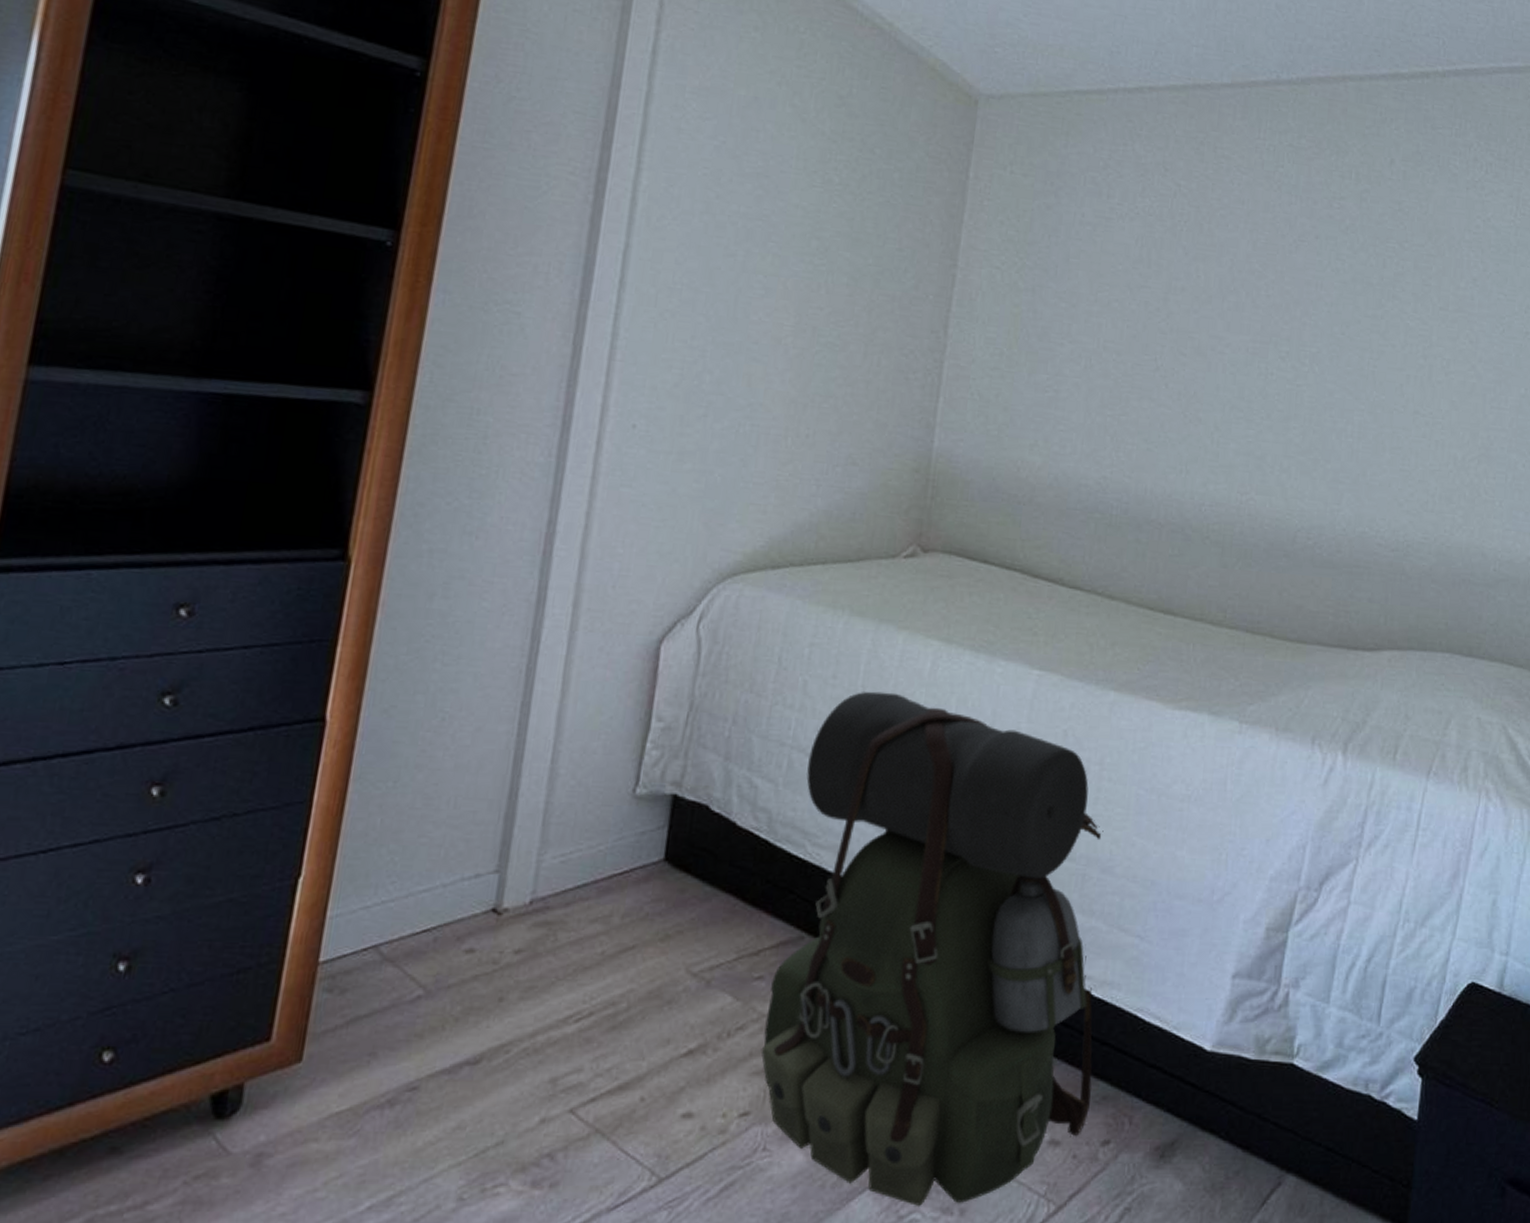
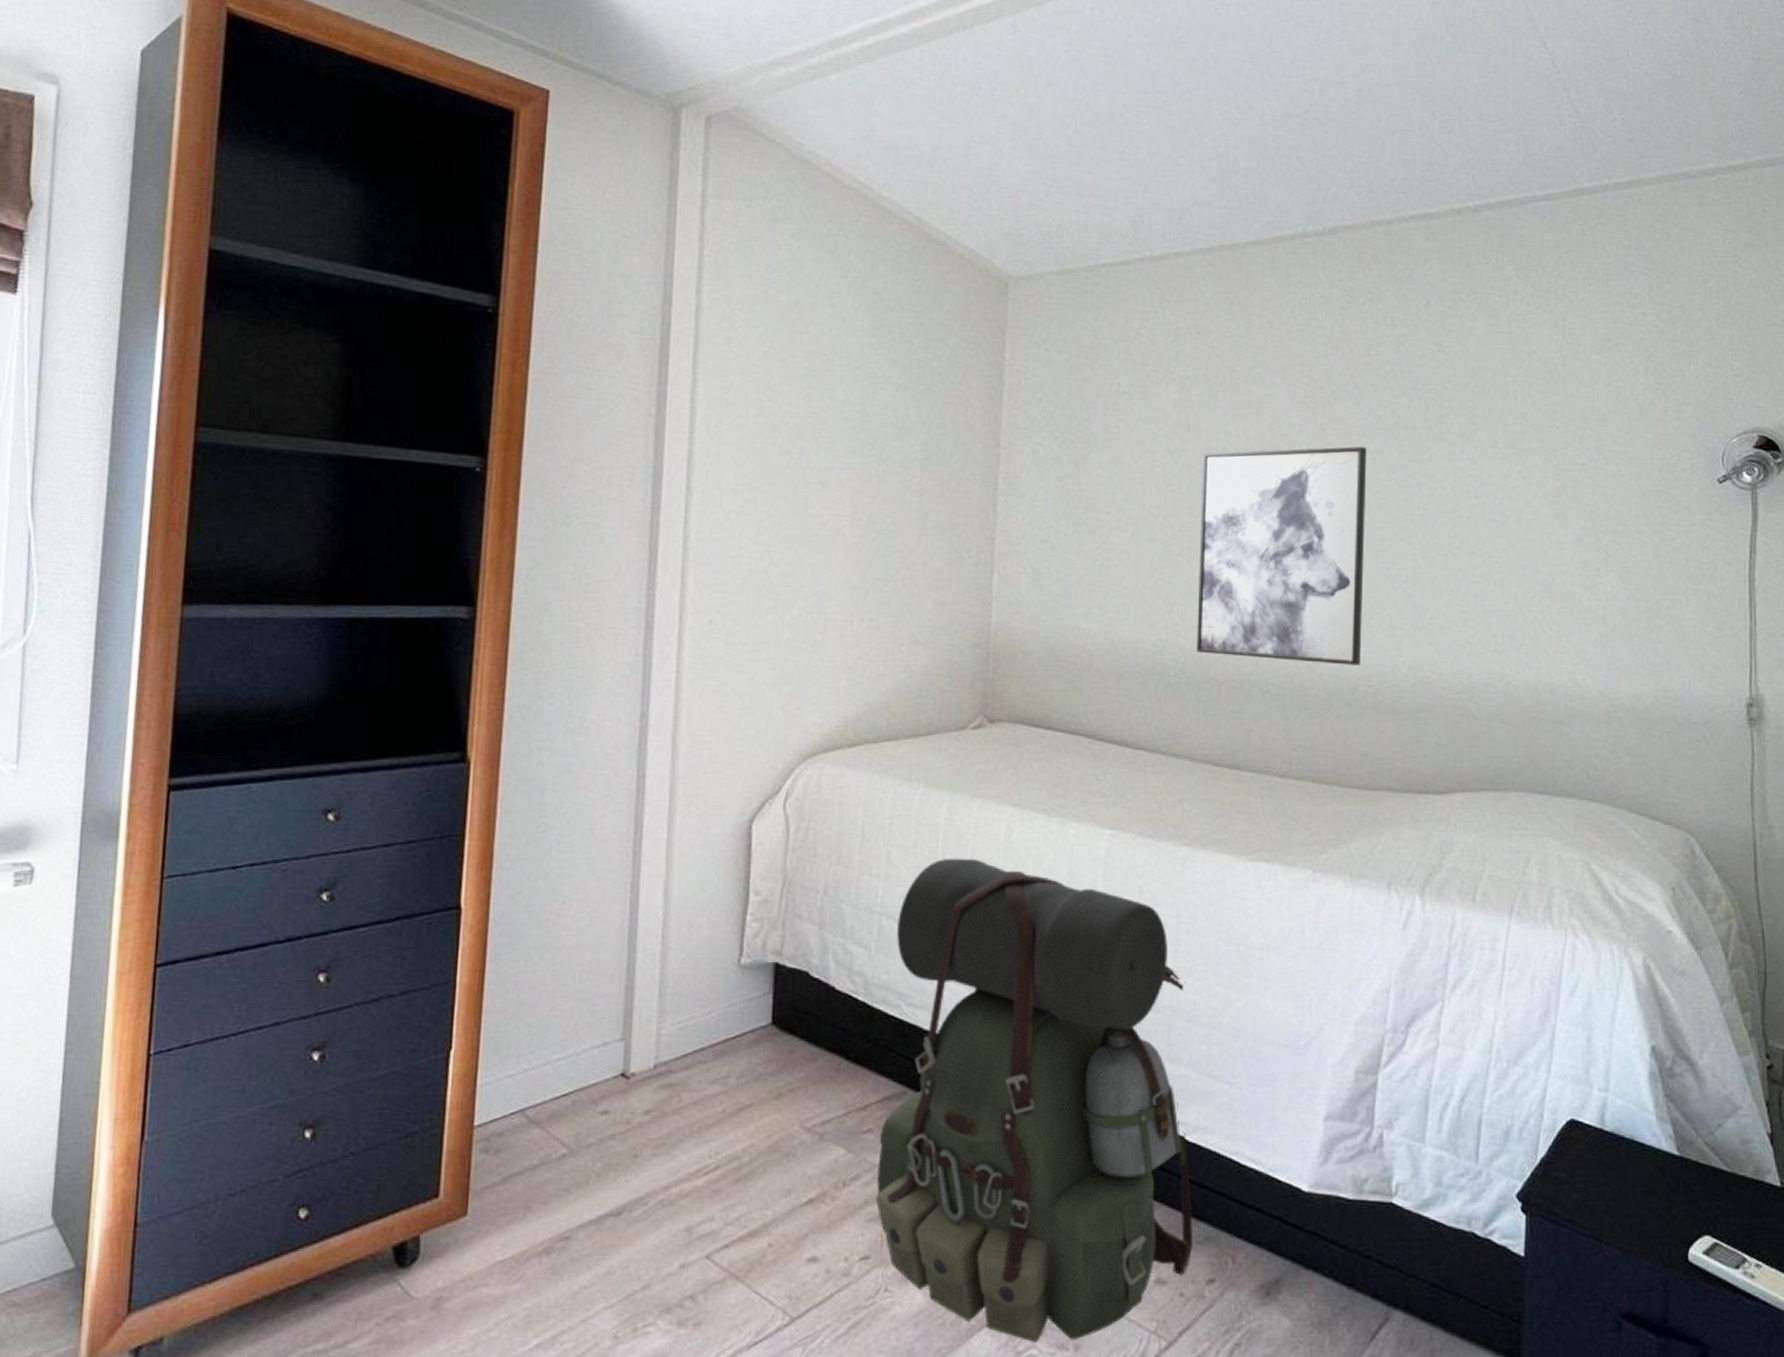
wall art: none [1140,291,1323,517] -> present [1196,446,1367,666]

